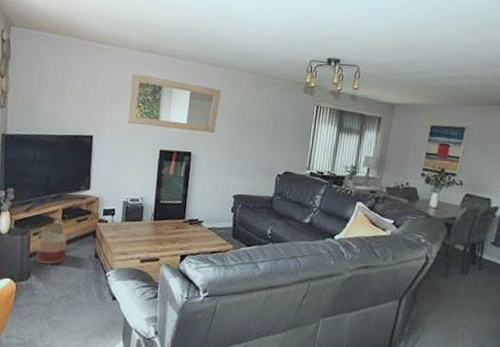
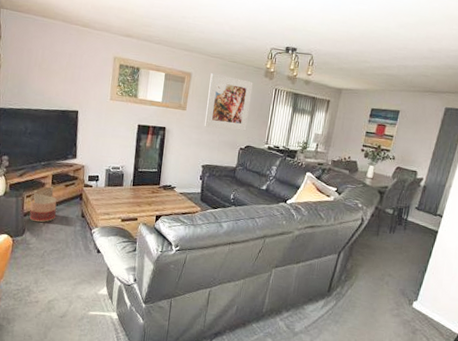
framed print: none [236,90,291,155] -> present [205,73,253,131]

